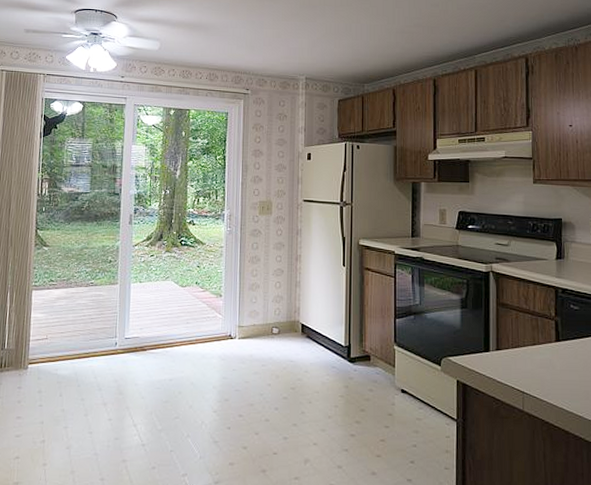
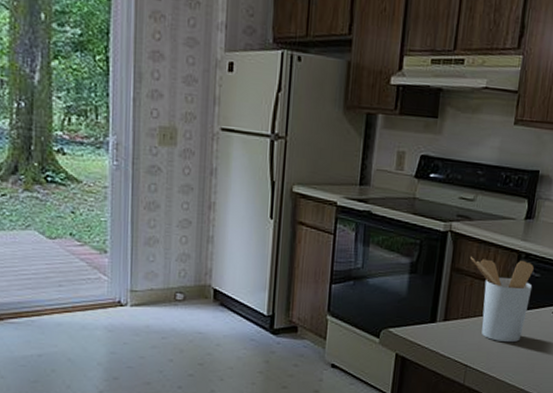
utensil holder: none [513,292,574,371] -> present [470,256,534,343]

